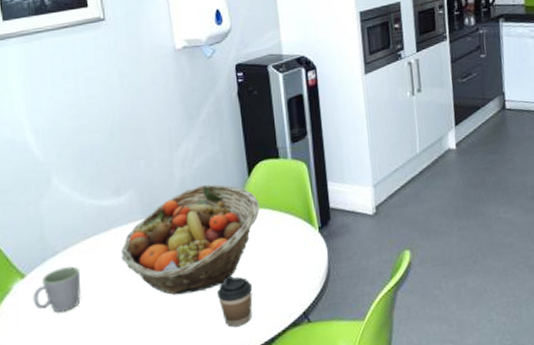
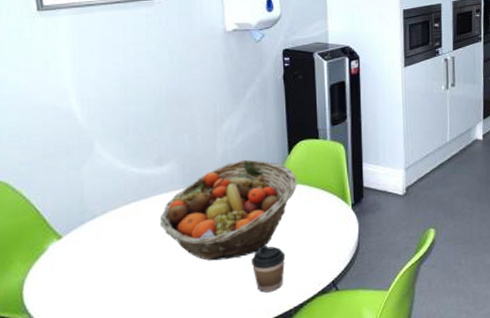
mug: present [33,265,81,313] -> none [69,229,118,274]

